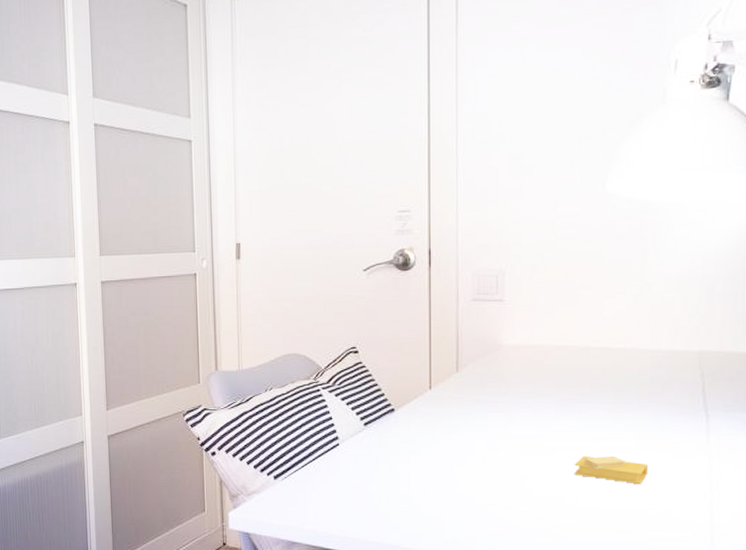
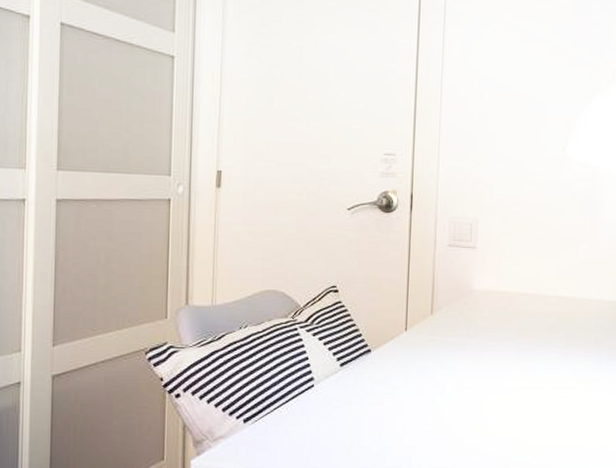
sticky notes: present [574,456,649,484] -> none [530,397,591,422]

